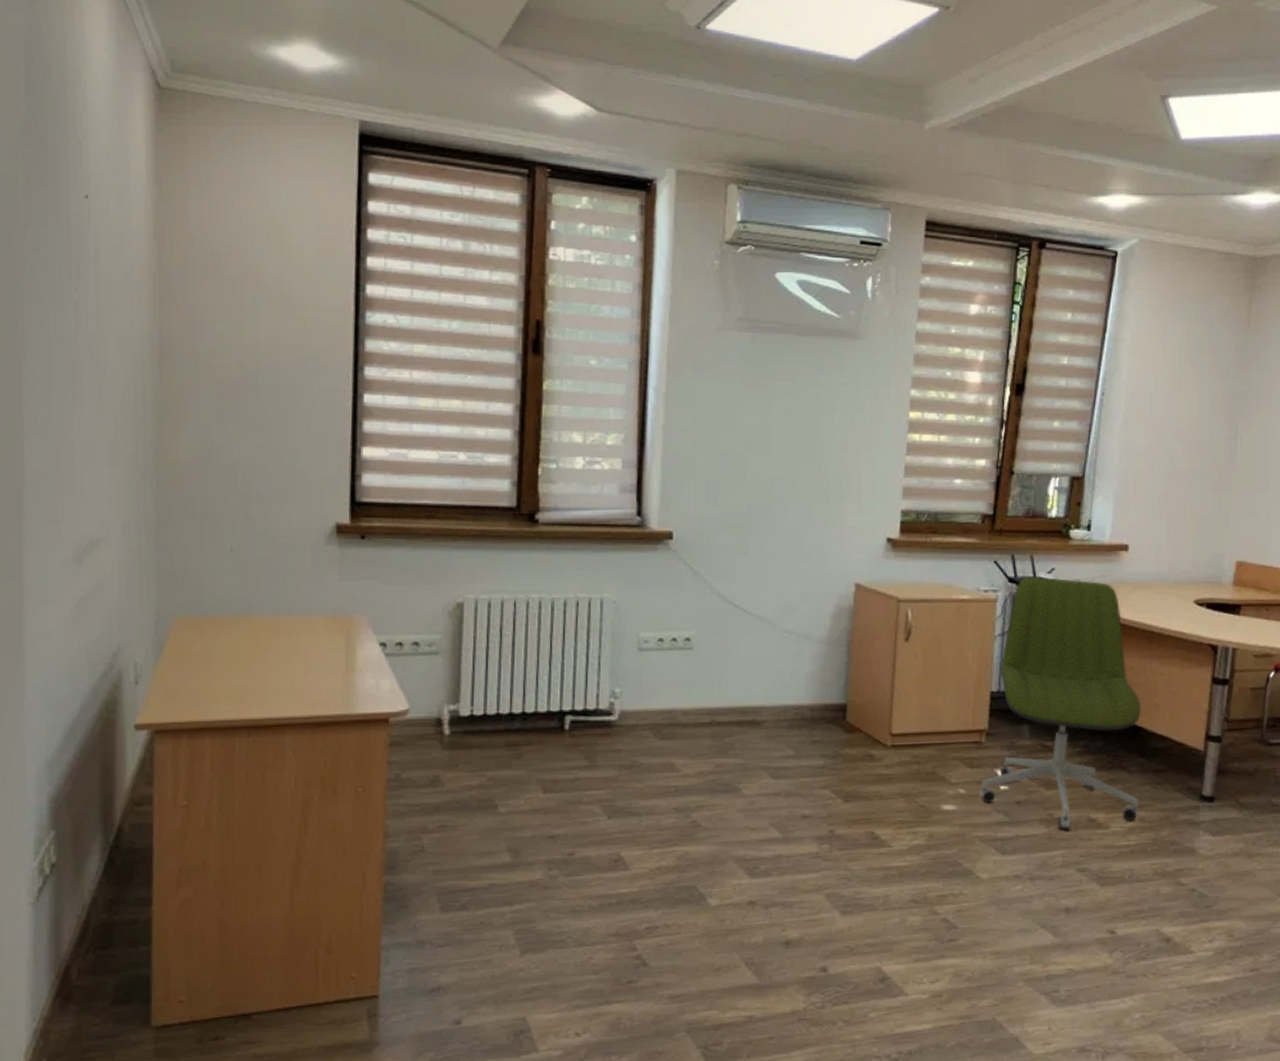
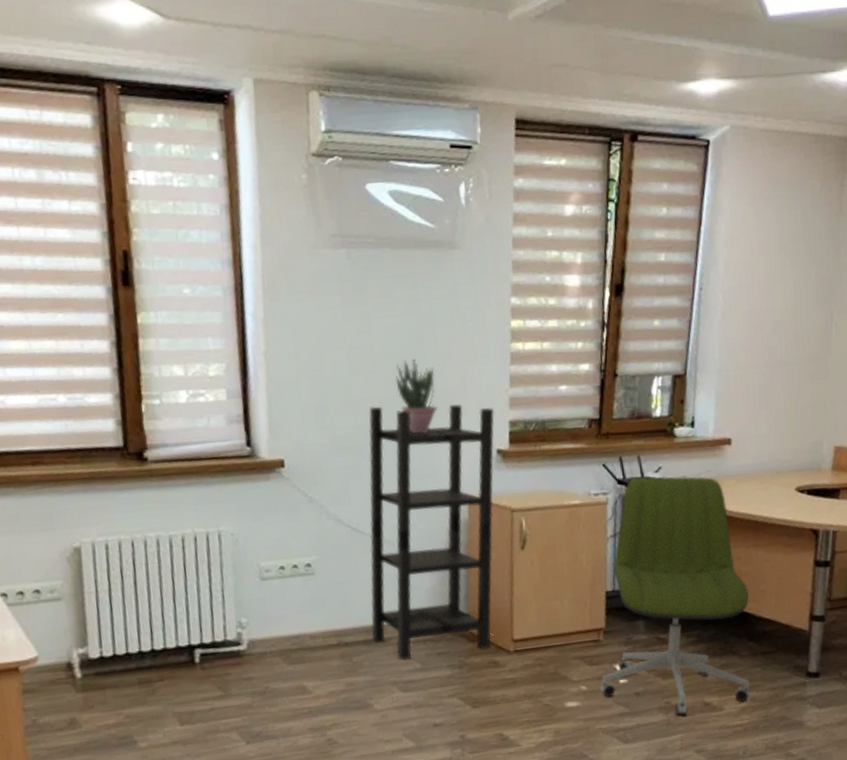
shelving unit: none [745,486,888,746] -> present [369,404,495,661]
potted plant: none [790,442,831,516] -> present [395,358,438,434]

